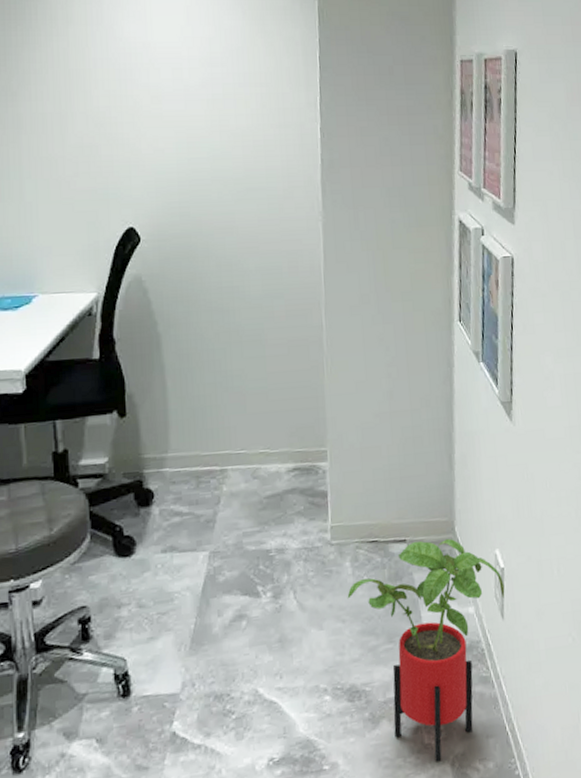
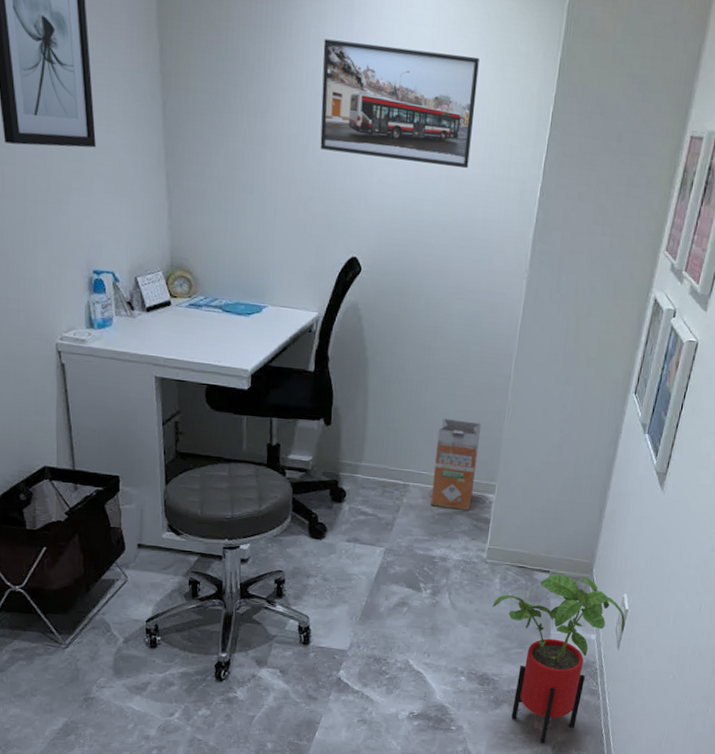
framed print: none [73,16,242,124] -> present [320,39,480,169]
waste bin: none [252,383,303,490] -> present [430,419,482,512]

